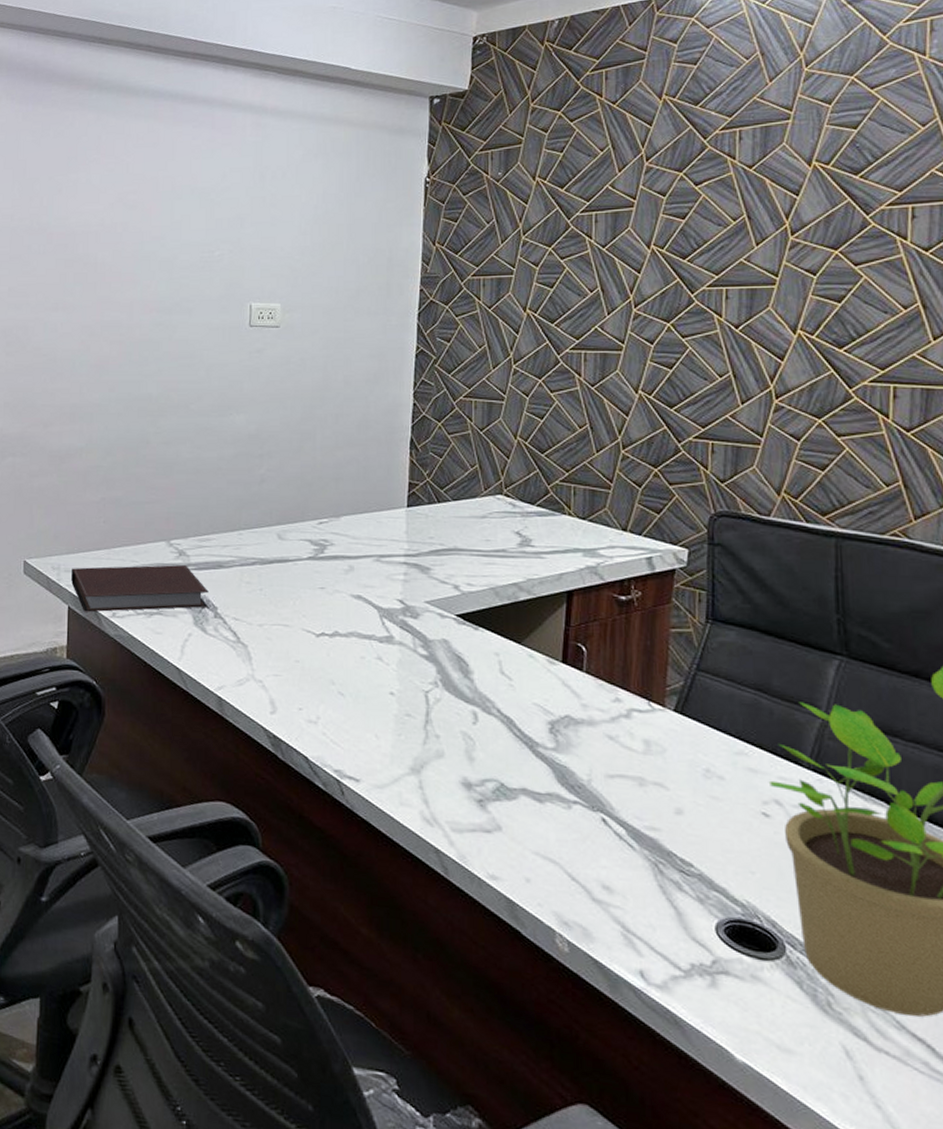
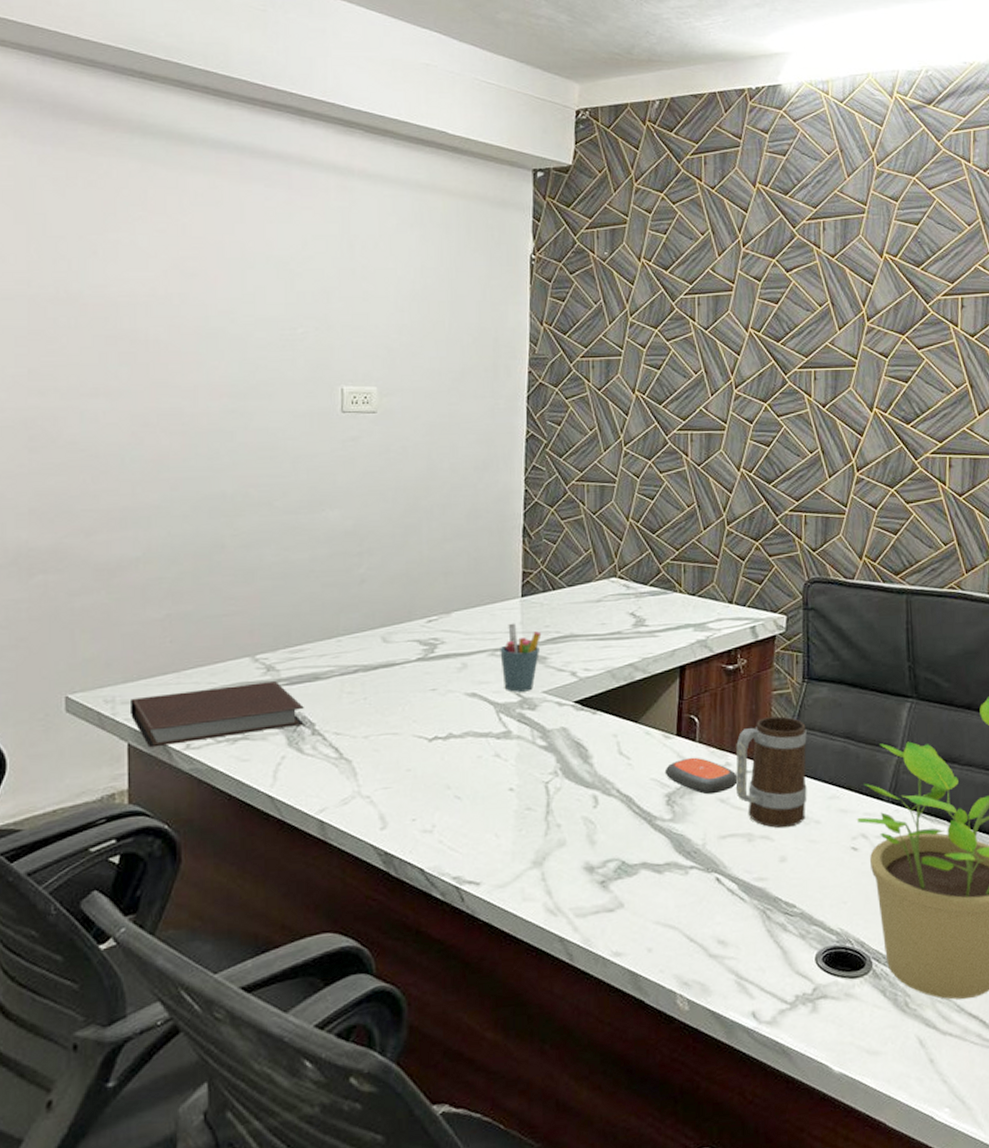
pen holder: none [385,531,426,600] -> present [500,623,542,692]
remote control: none [548,687,629,729] -> present [664,757,738,795]
mug: none [626,655,710,779] -> present [735,716,807,829]

